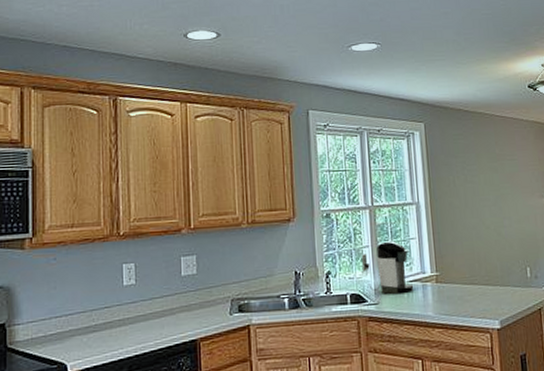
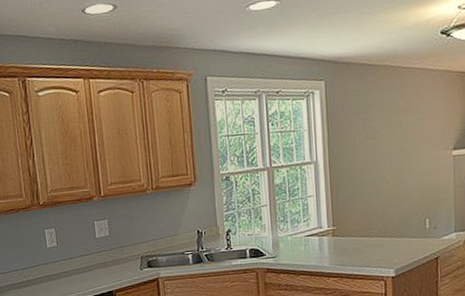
coffee maker: present [362,241,414,295] -> none [260,199,311,249]

